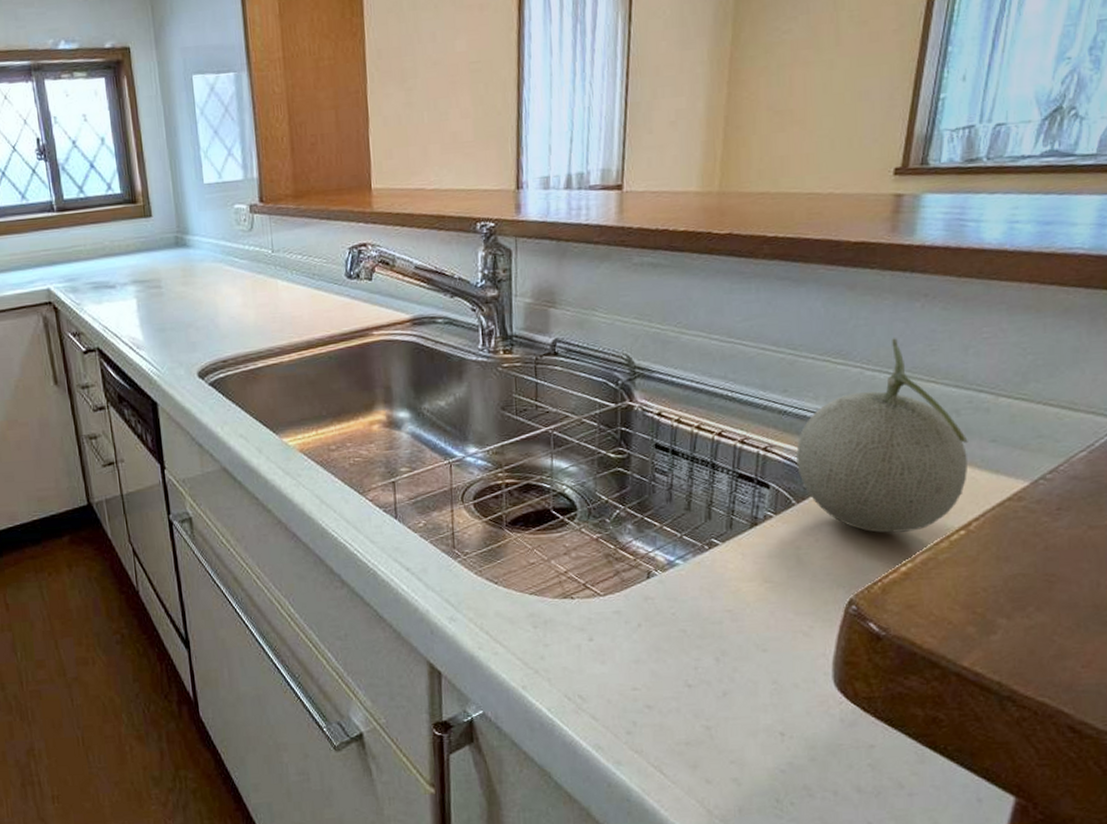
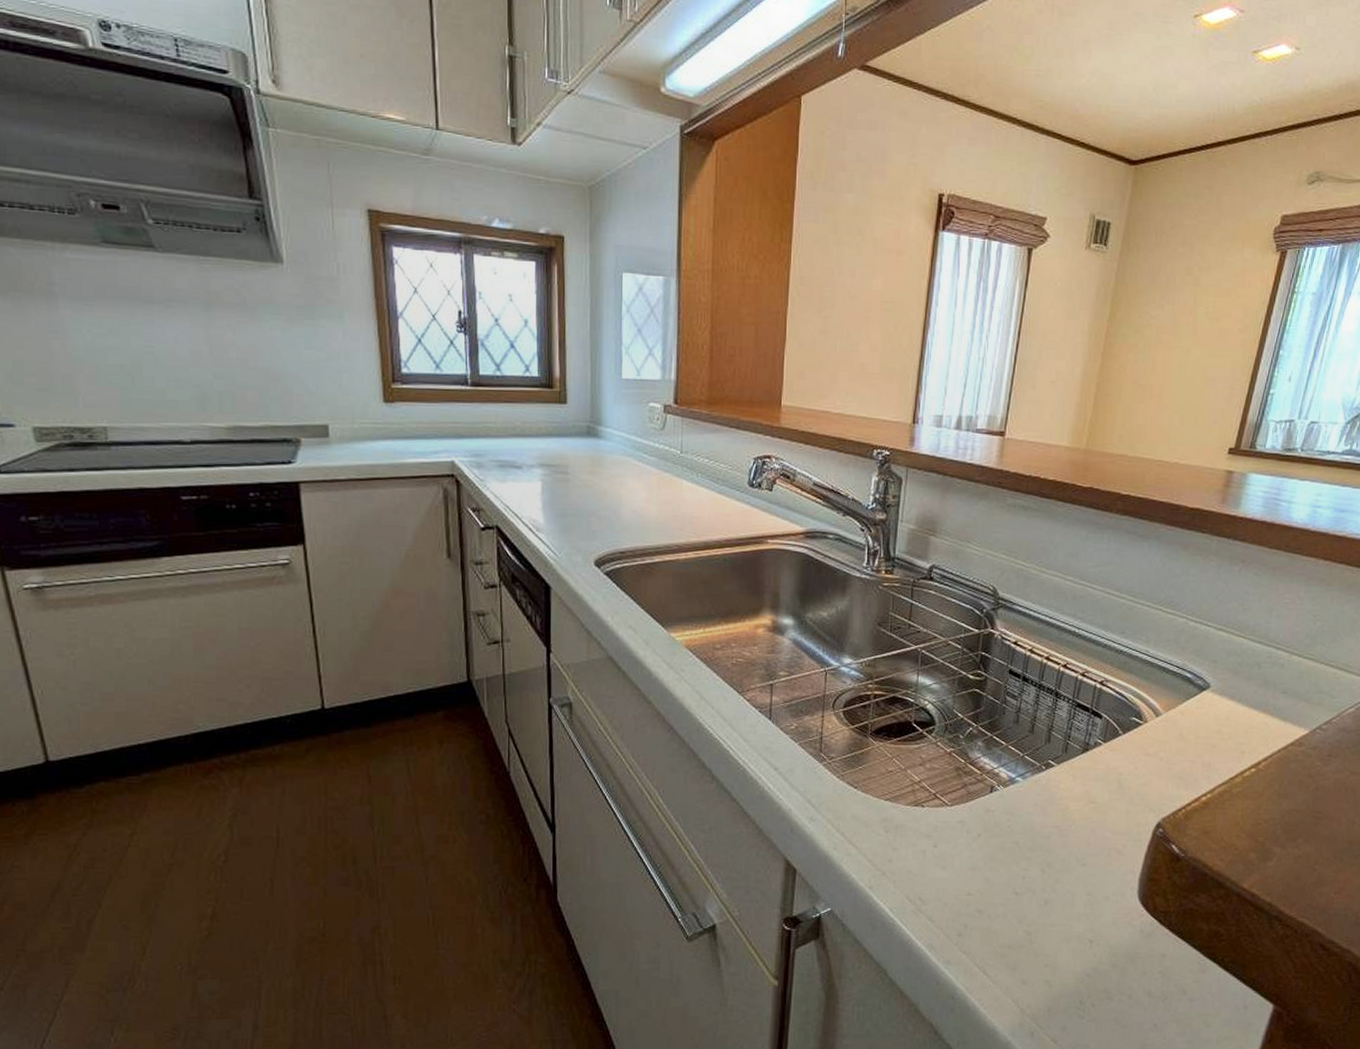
fruit: present [796,338,968,533] -> none [1126,595,1265,766]

